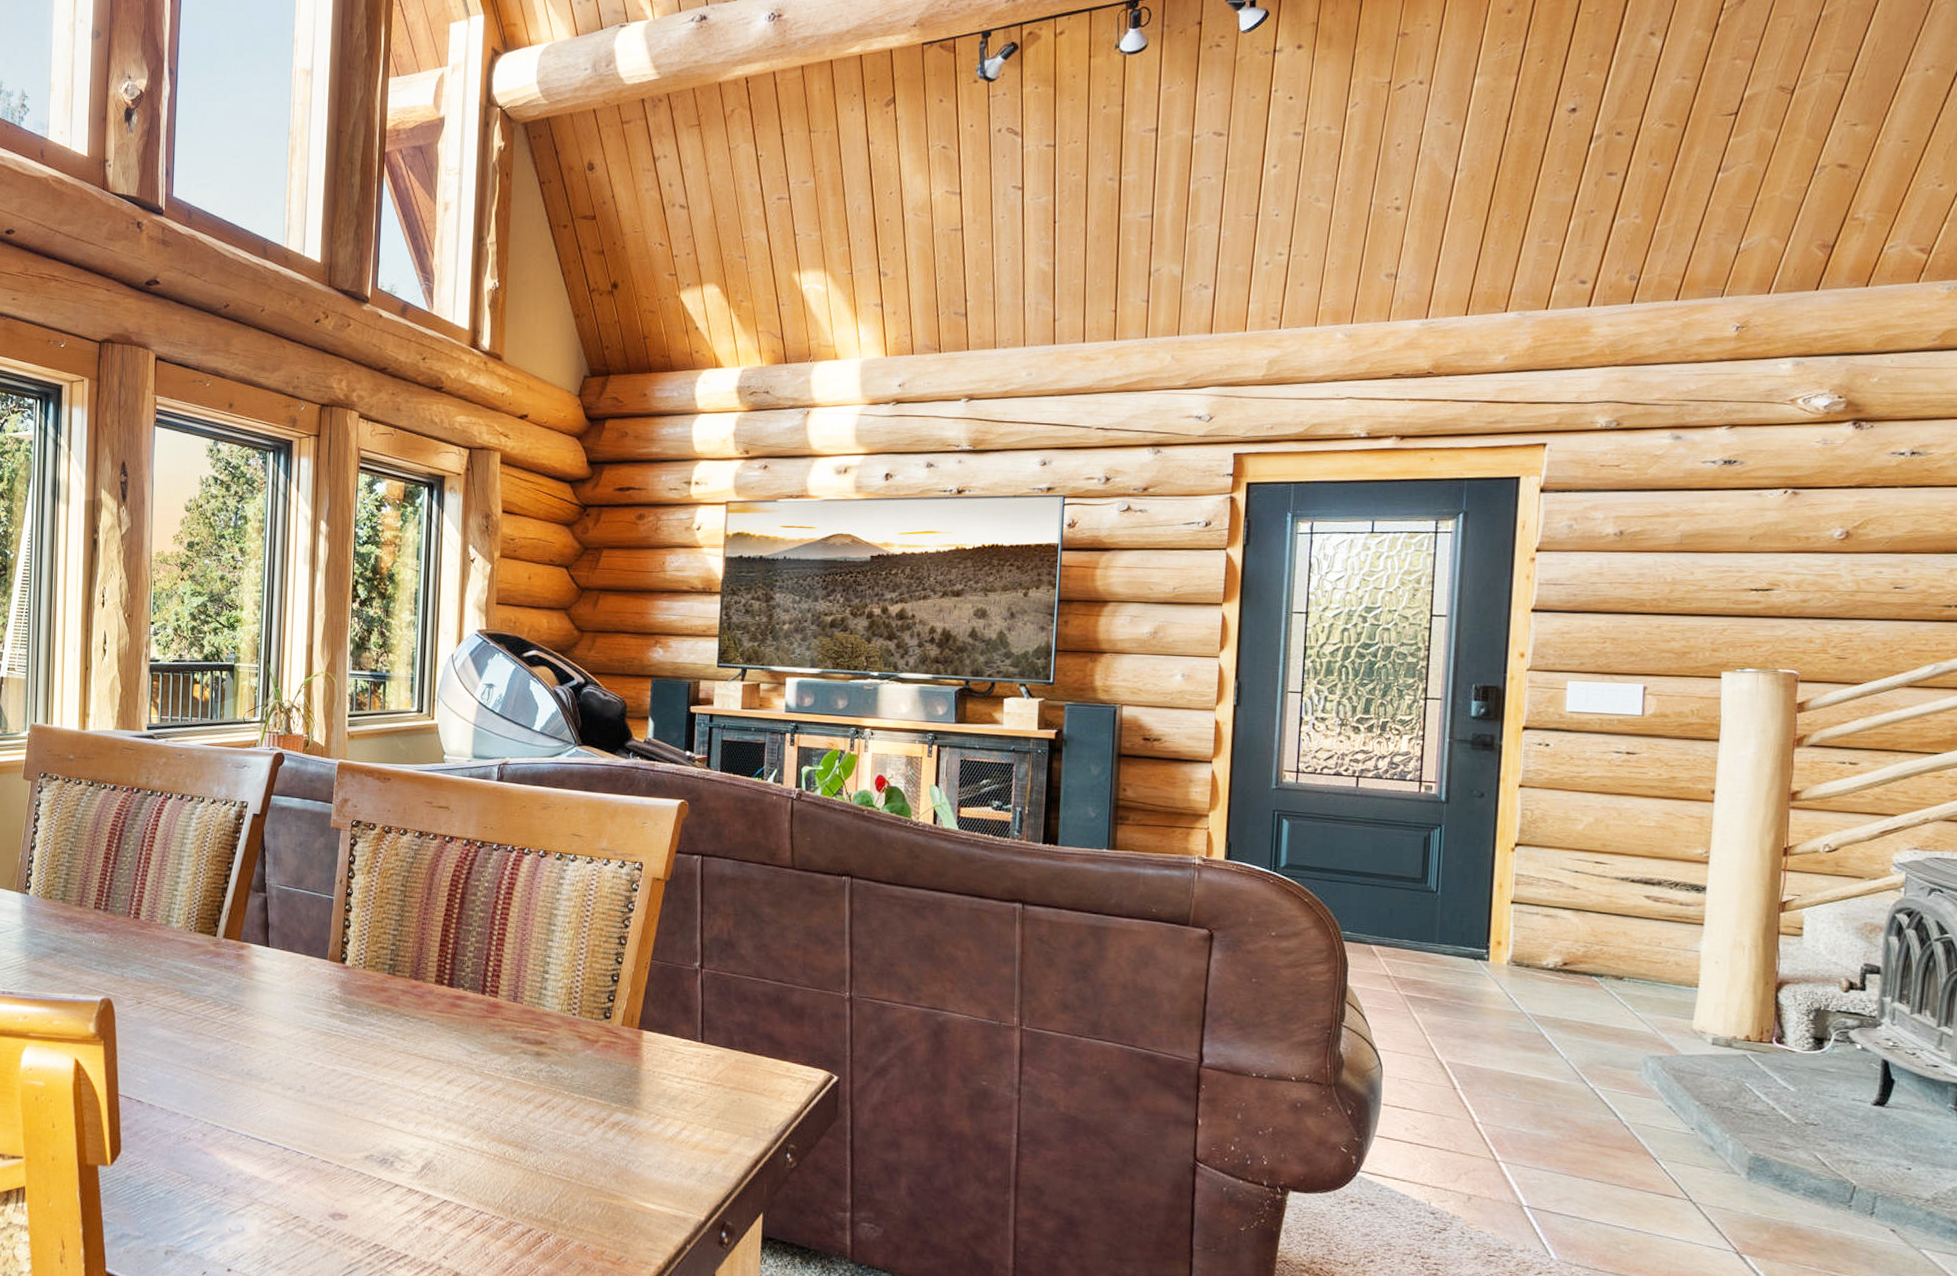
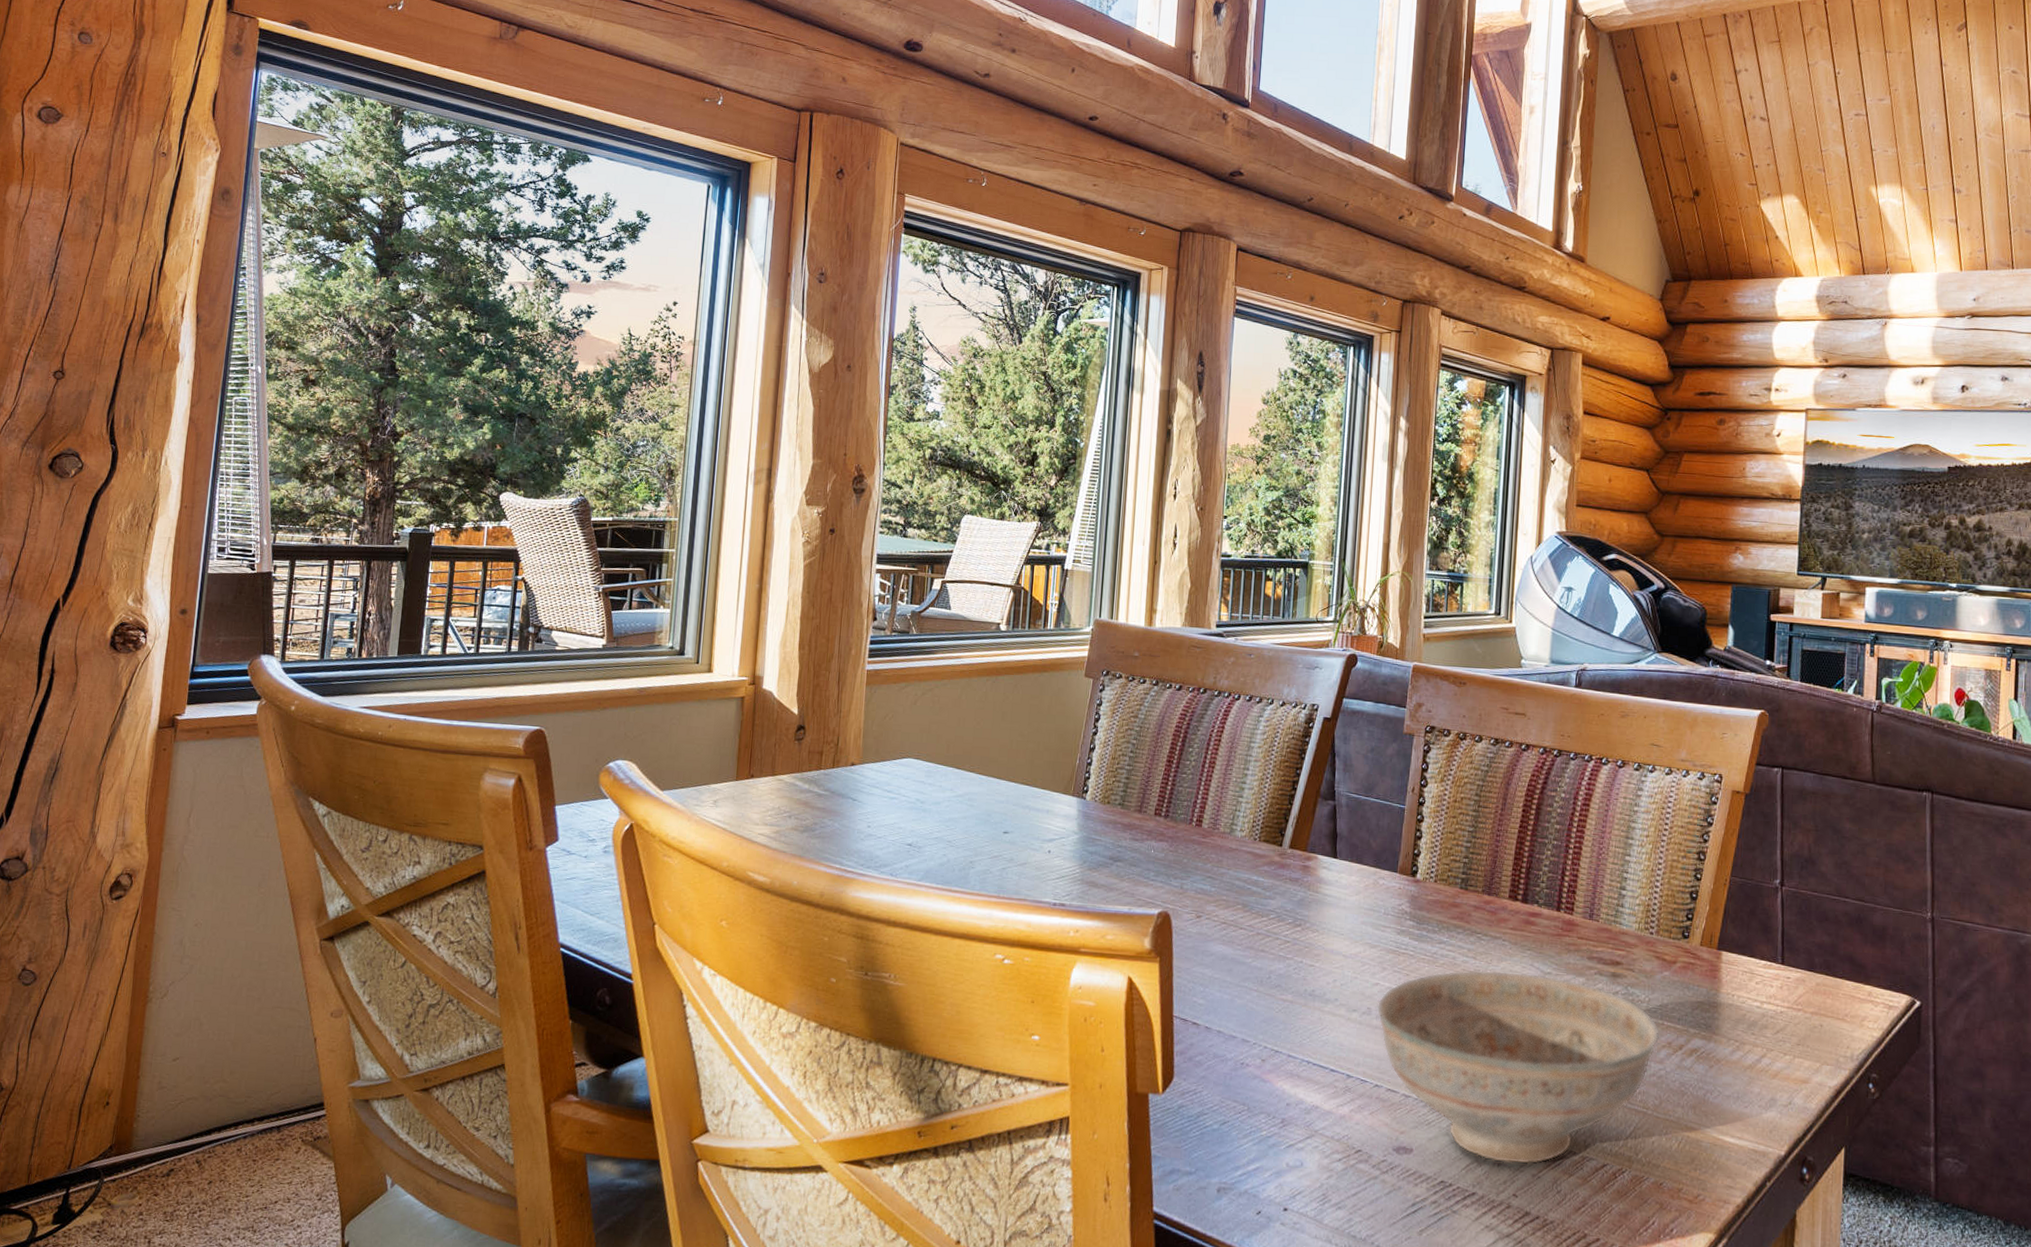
decorative bowl: none [310,1050,583,1230] -> present [1376,970,1660,1165]

